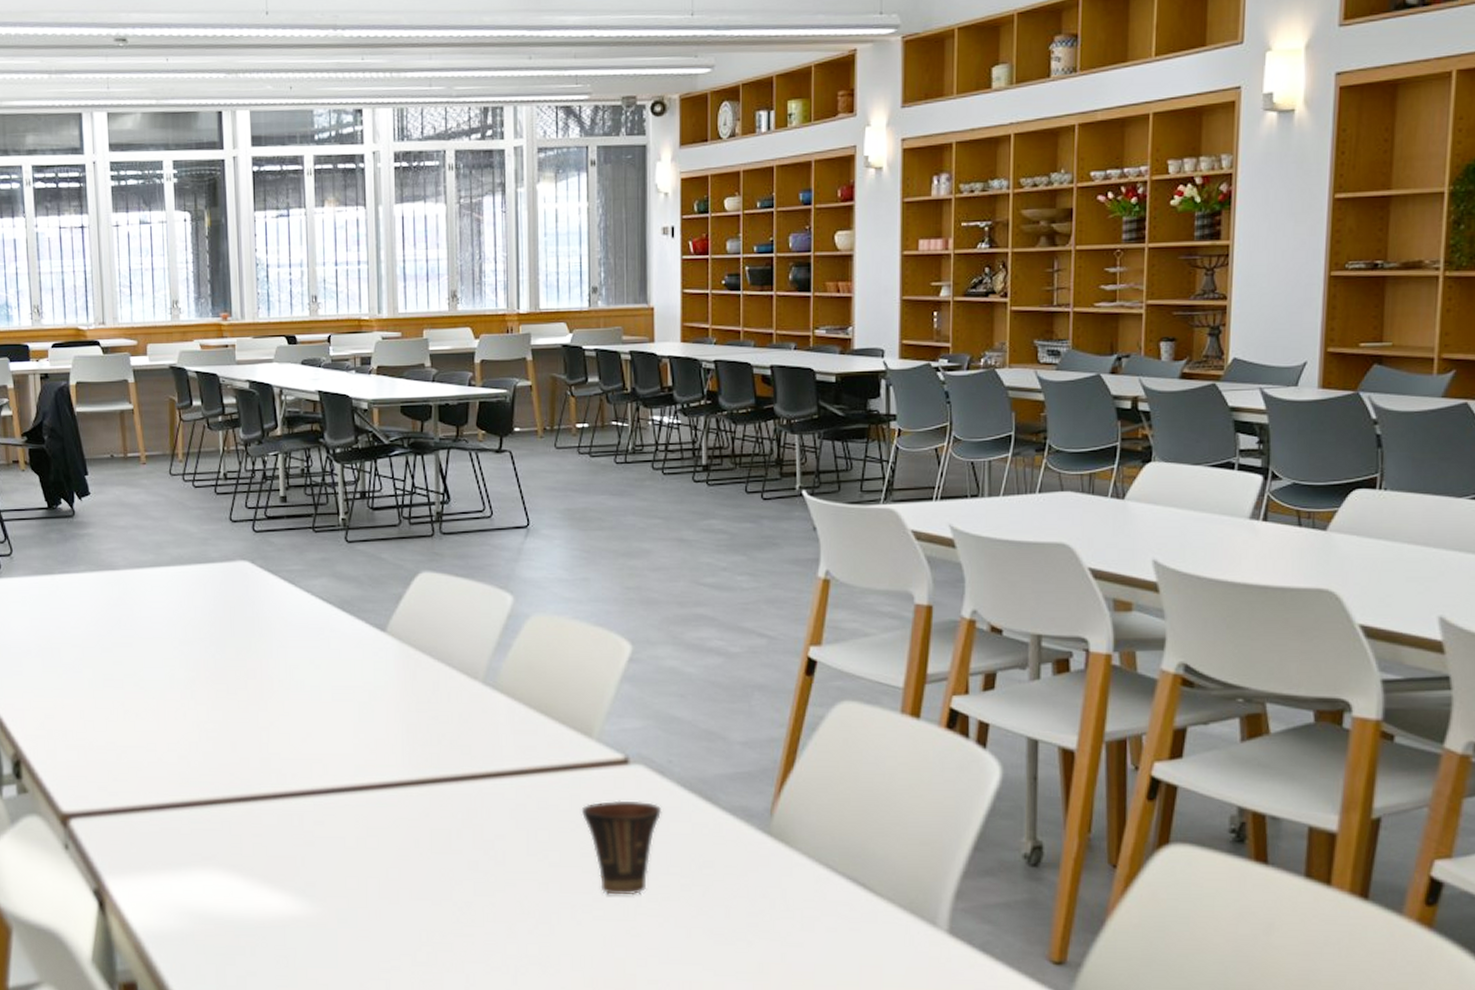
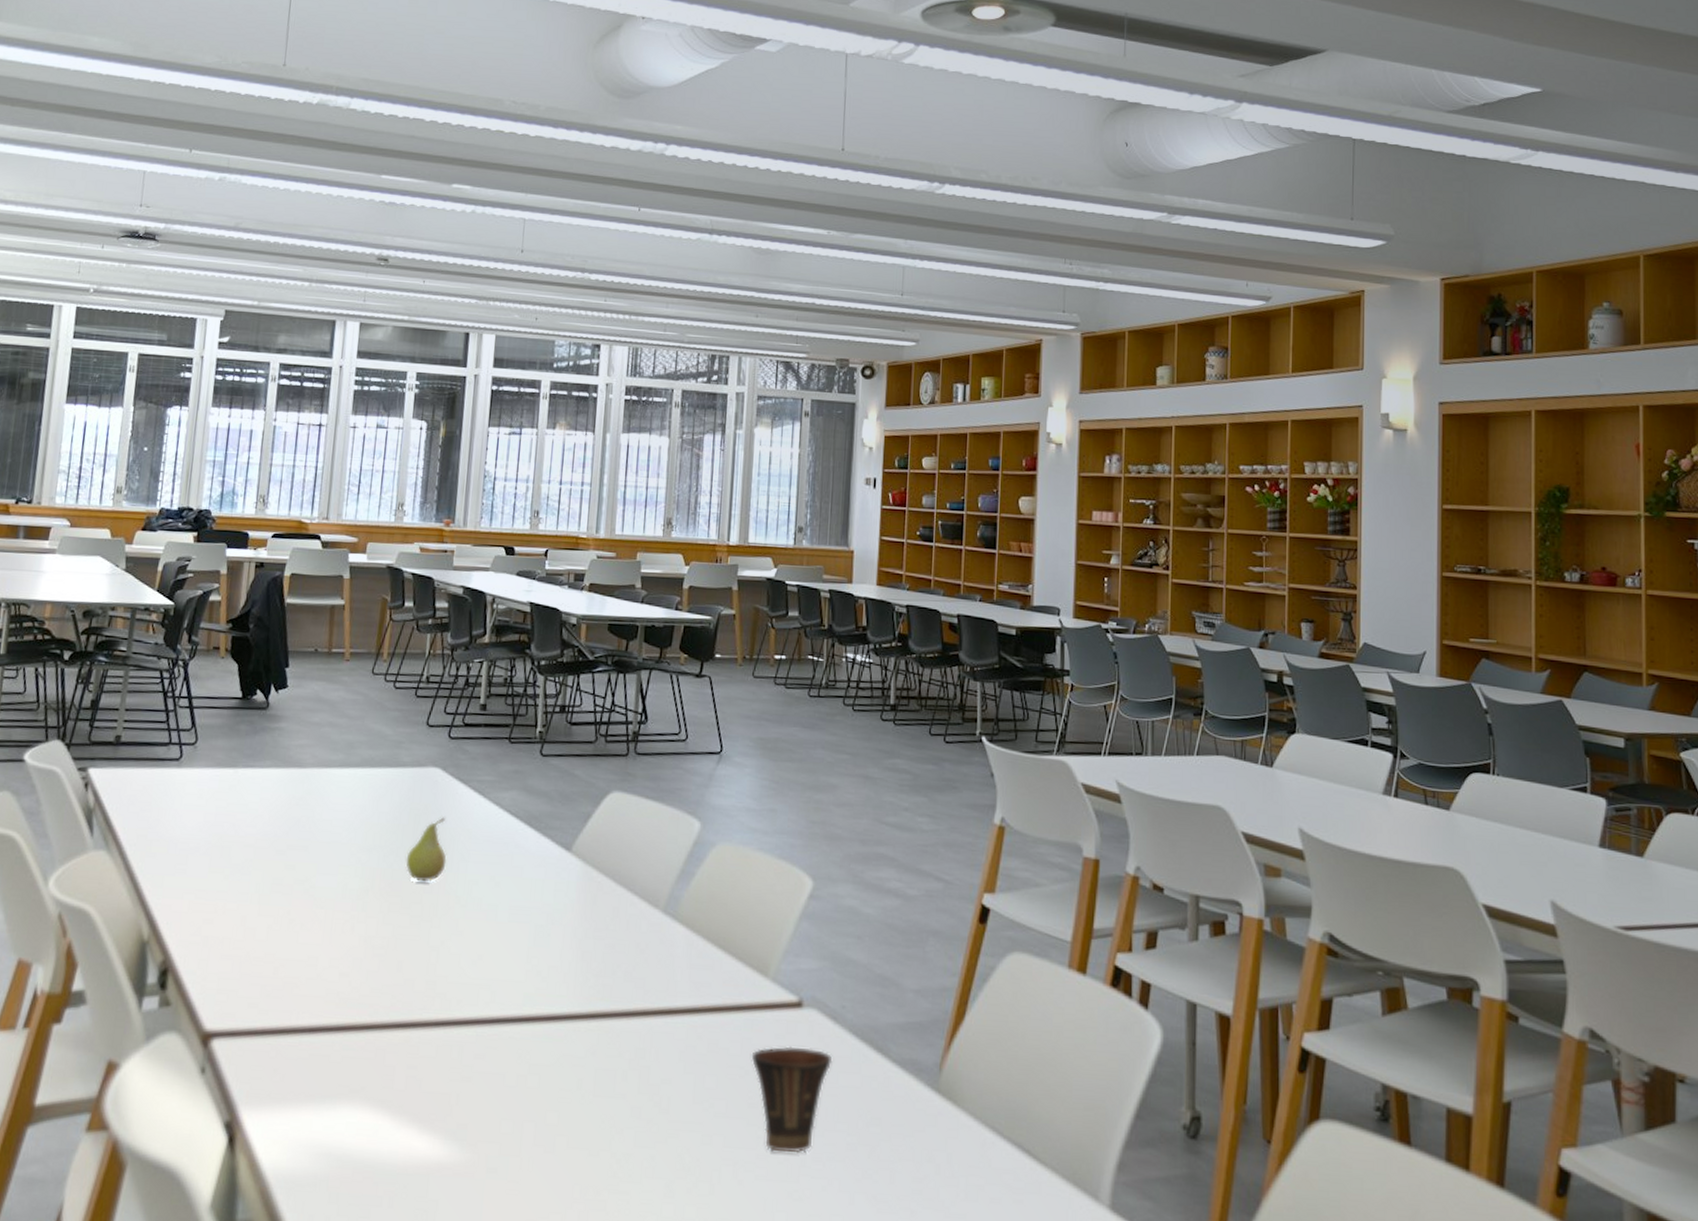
fruit: none [227,607,266,668] -> present [406,817,447,881]

